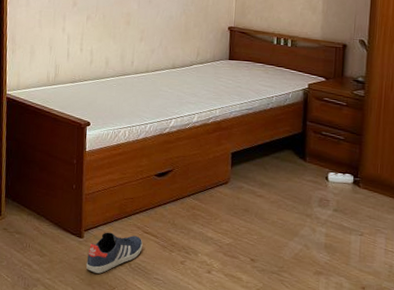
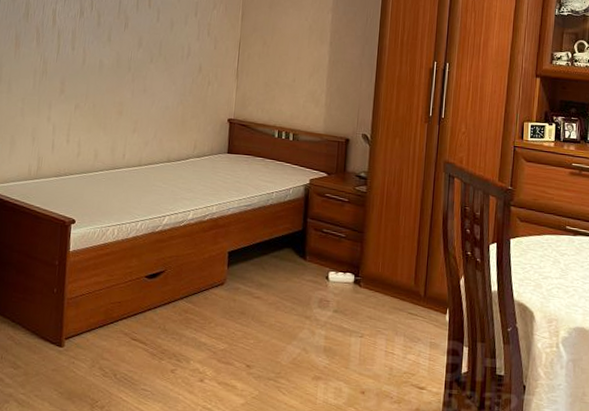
sneaker: present [86,232,143,274] -> none [65,340,130,386]

